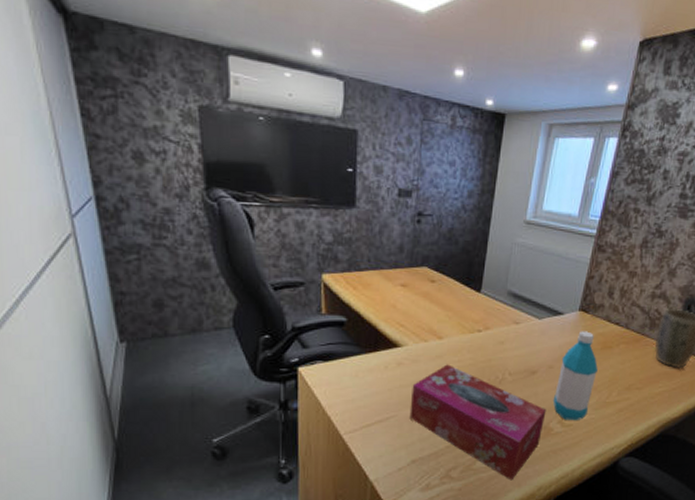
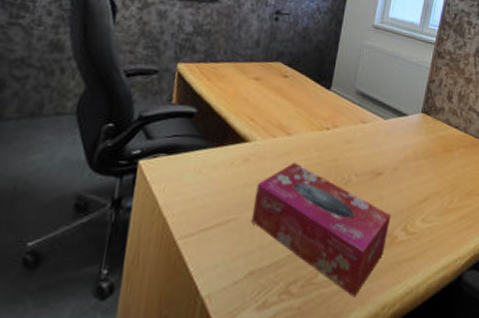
water bottle: present [553,331,598,420] -> none [397,133,440,227]

